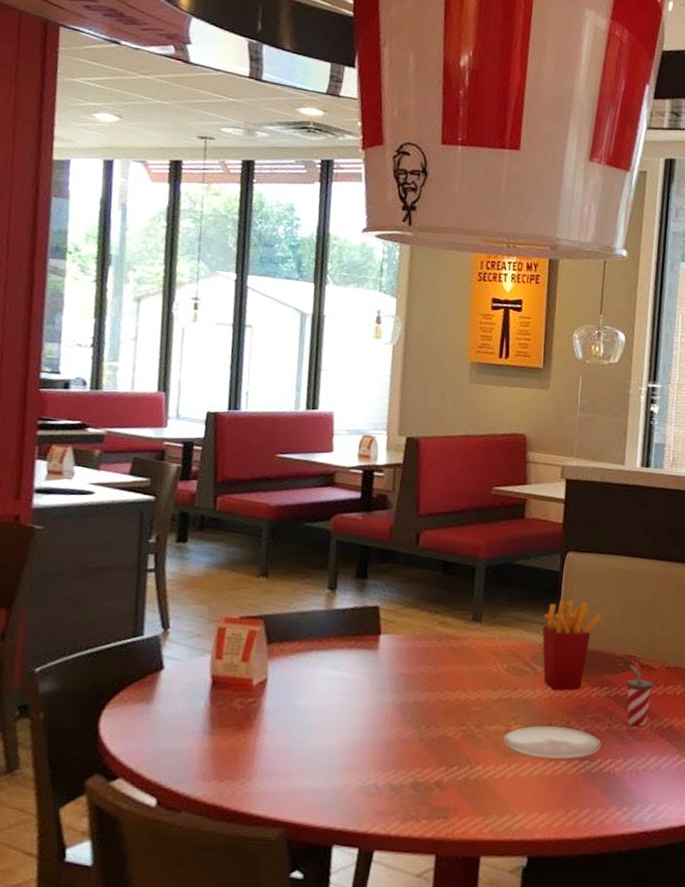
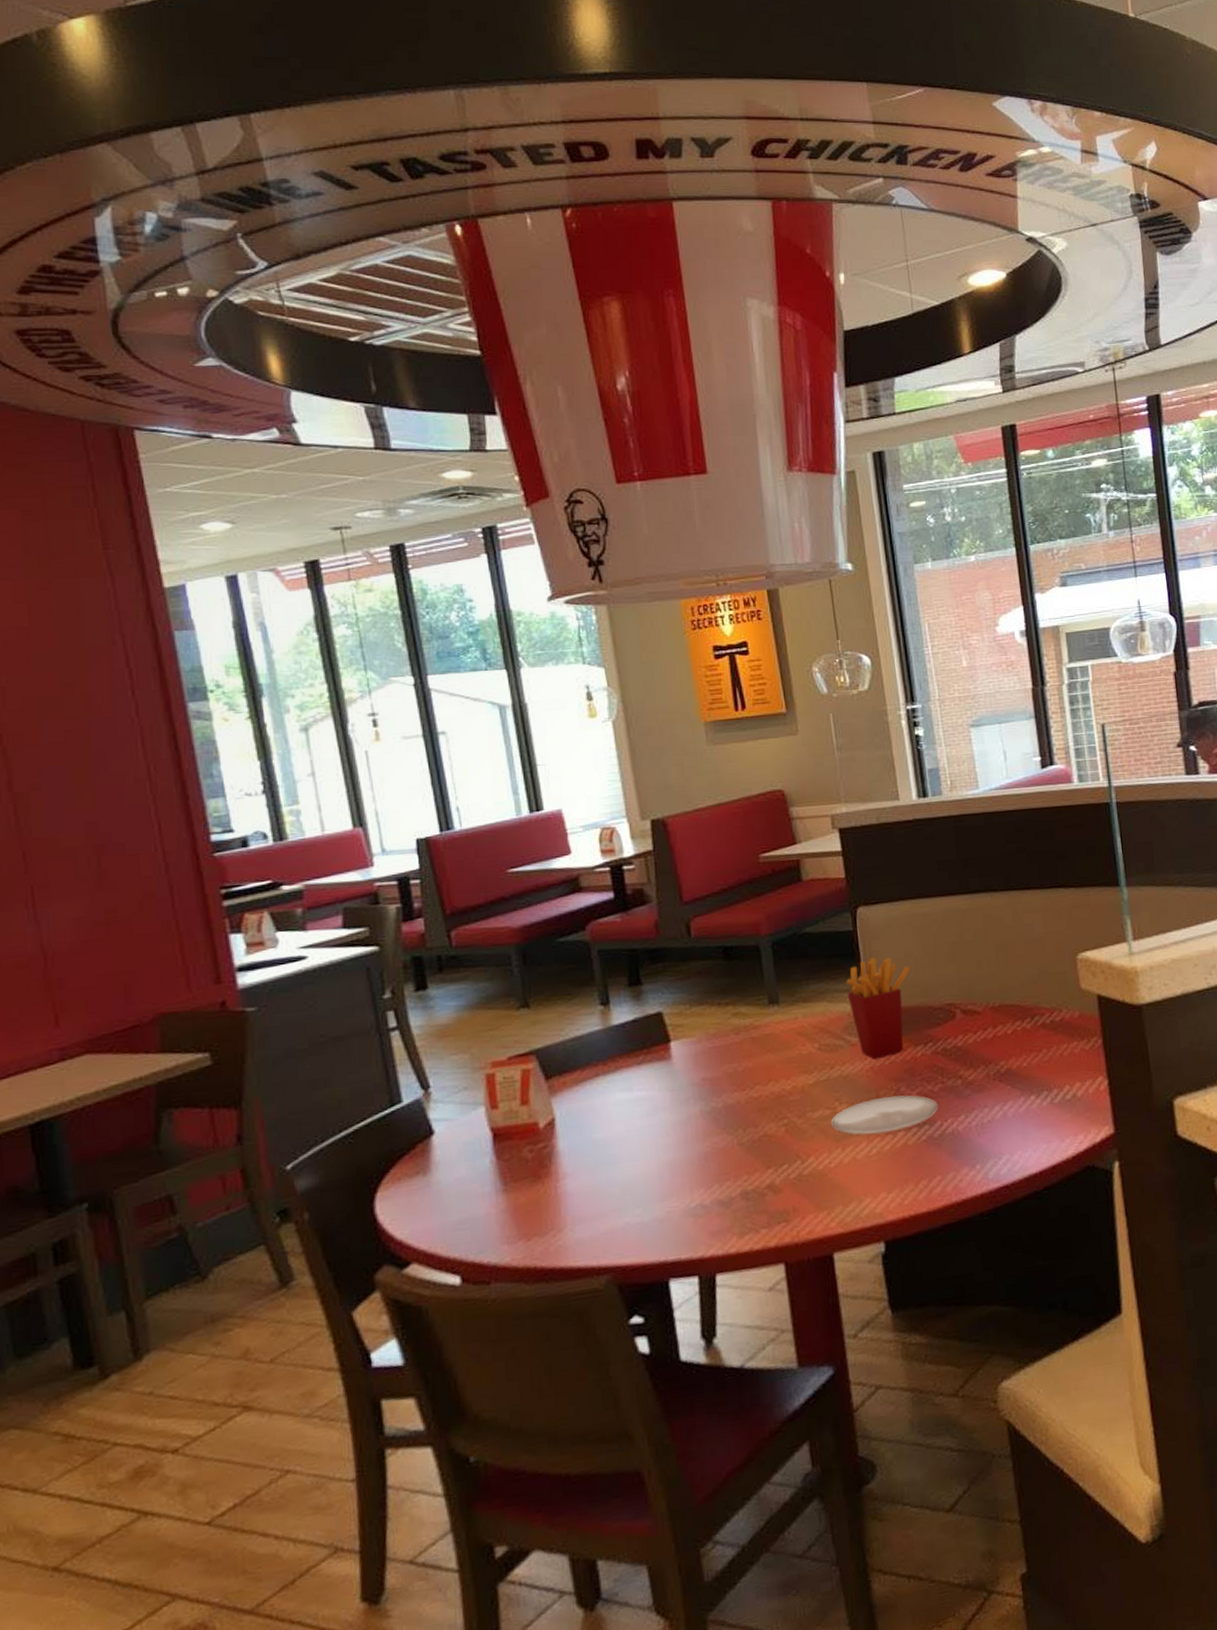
beverage cup: present [626,664,655,727] -> none [950,1012,982,1078]

